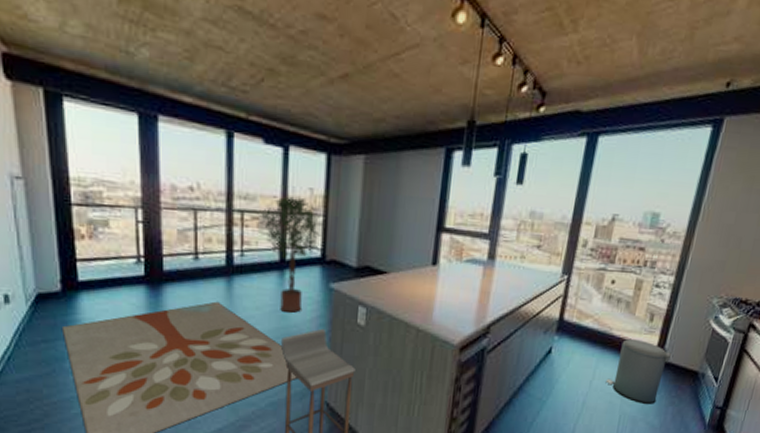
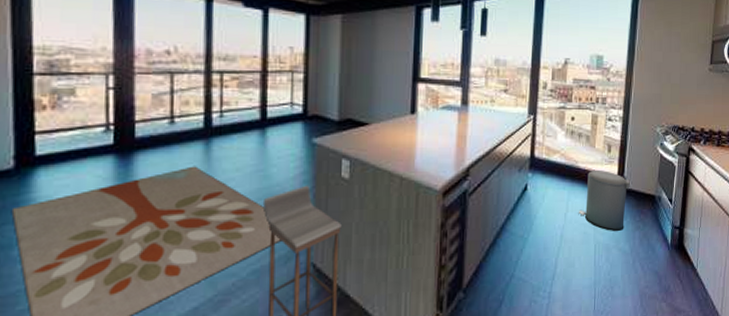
potted tree: present [260,196,323,313] -> none [240,55,304,171]

